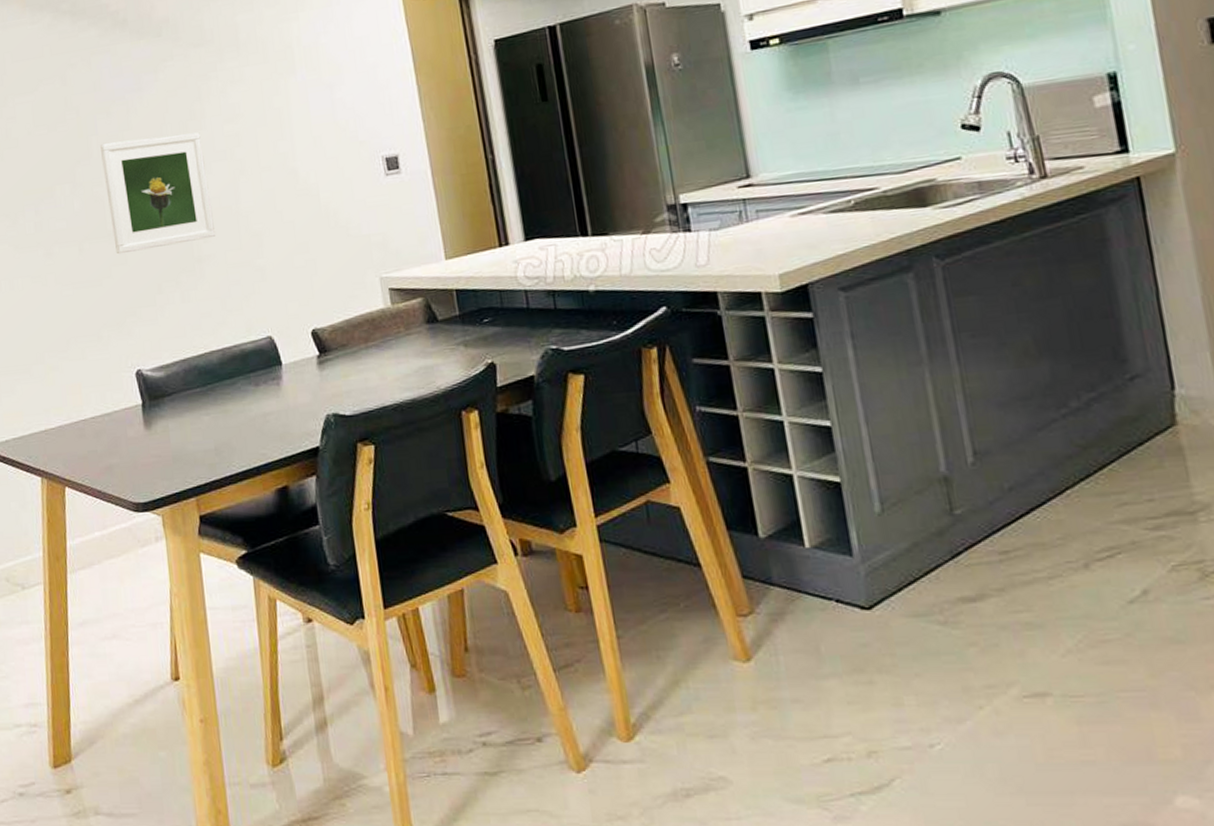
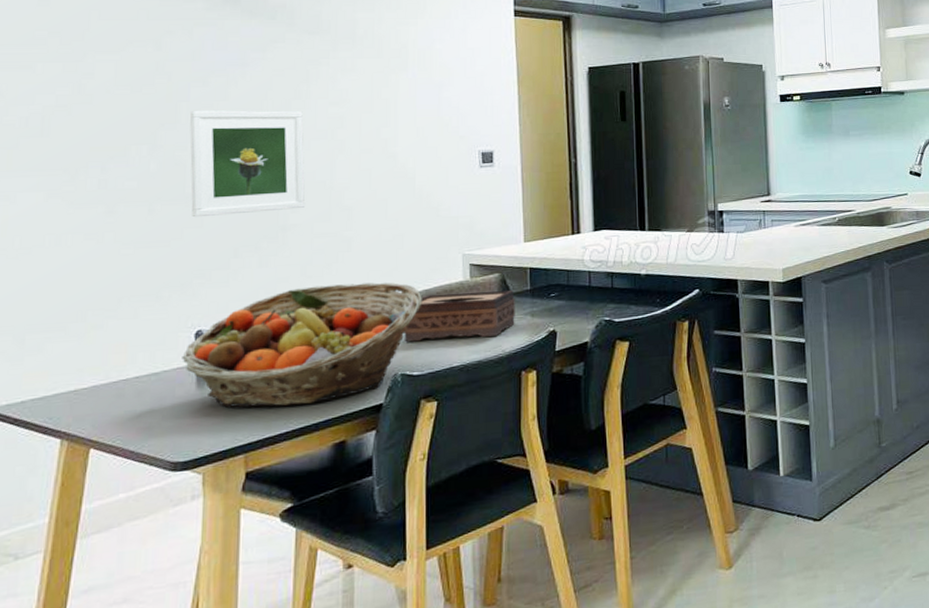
fruit basket: none [127,313,345,449] -> present [182,282,422,408]
tissue box: none [330,317,447,379] -> present [404,290,515,343]

